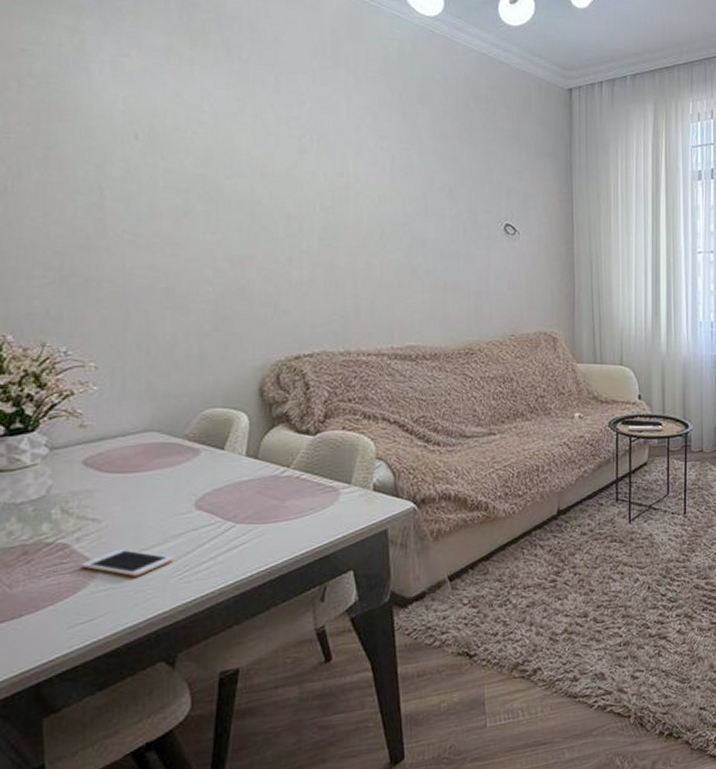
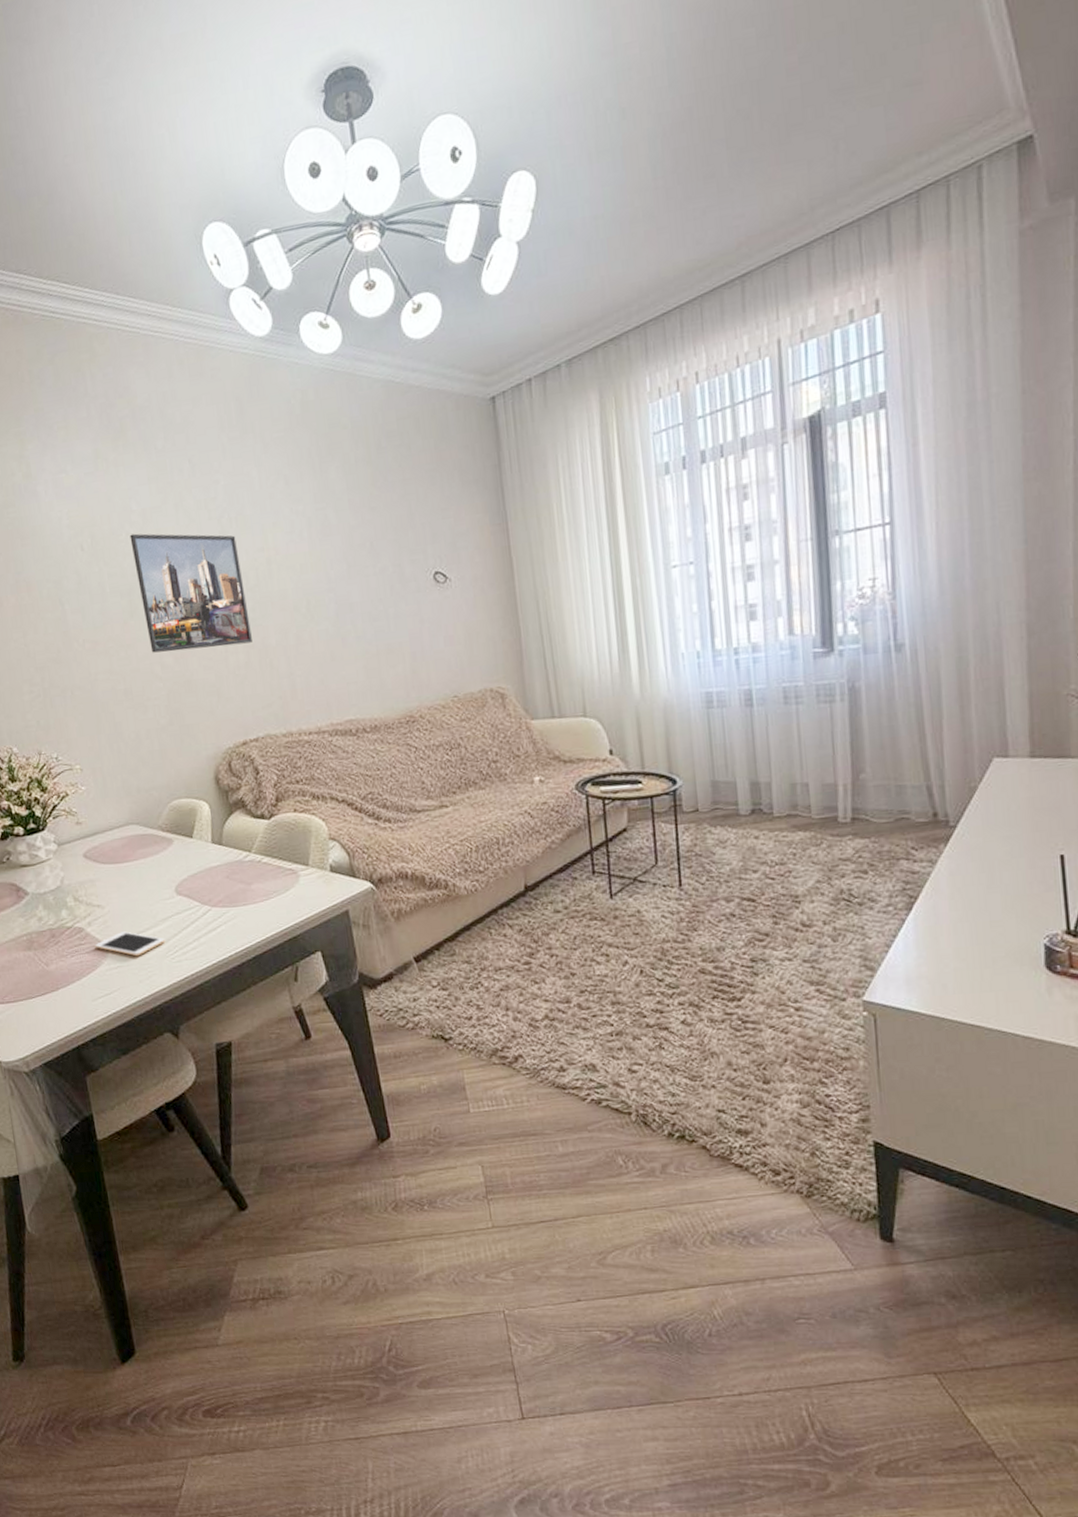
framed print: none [196,133,319,261] -> present [130,533,252,653]

